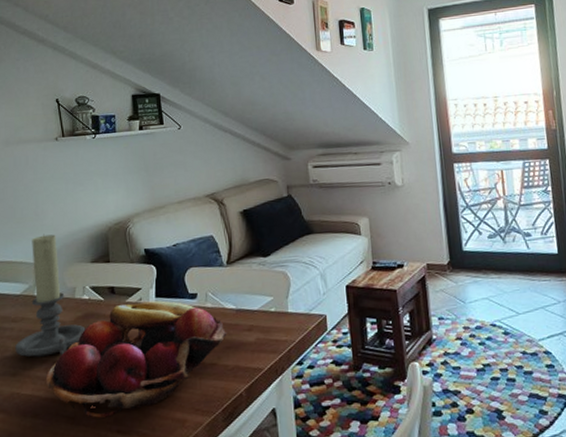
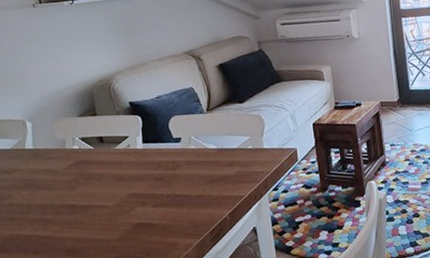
candle holder: present [15,234,86,357] -> none [10,93,78,203]
fruit basket: present [45,300,227,418] -> none [43,145,210,249]

